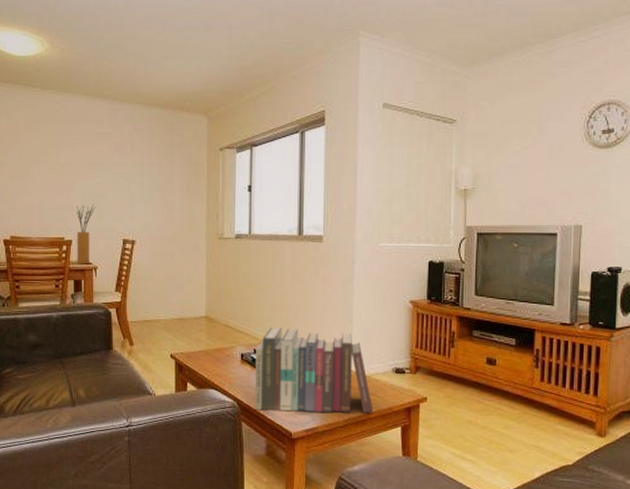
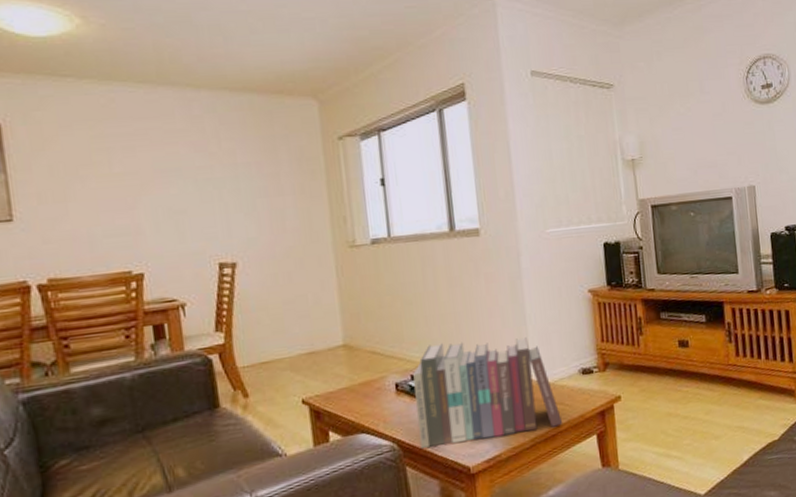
vase: present [76,204,96,264] -> none [146,223,175,304]

